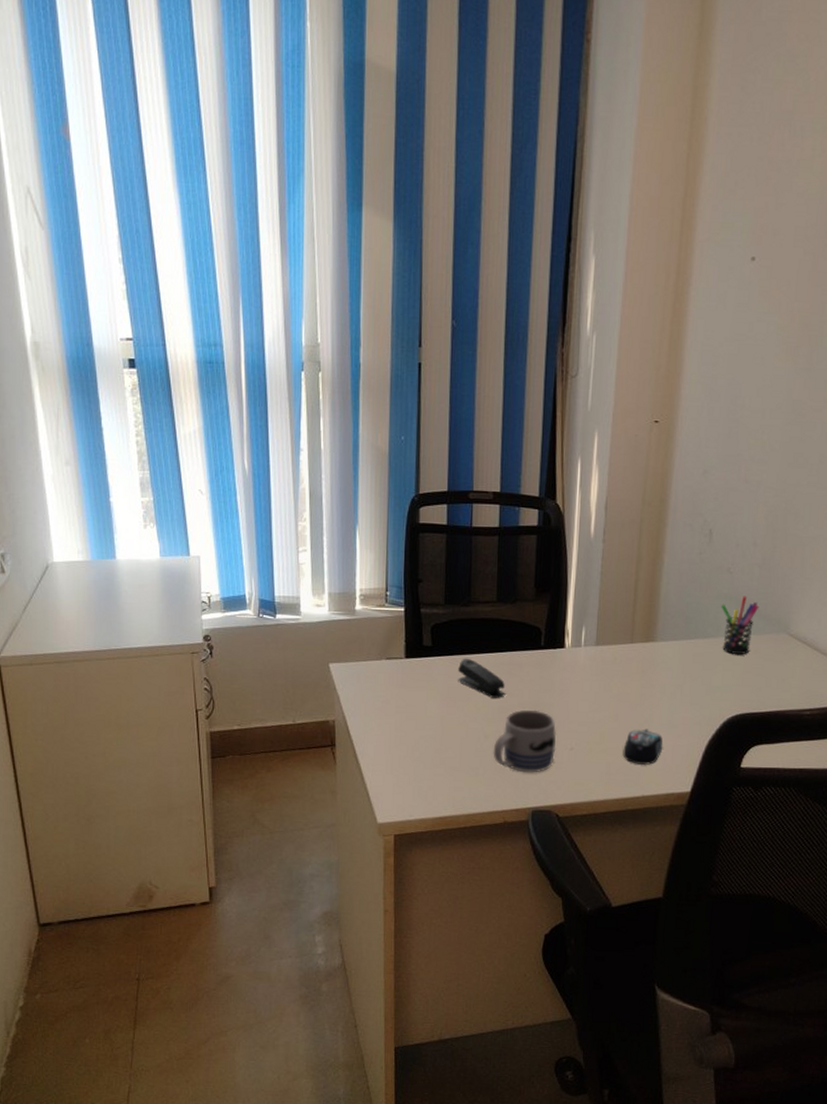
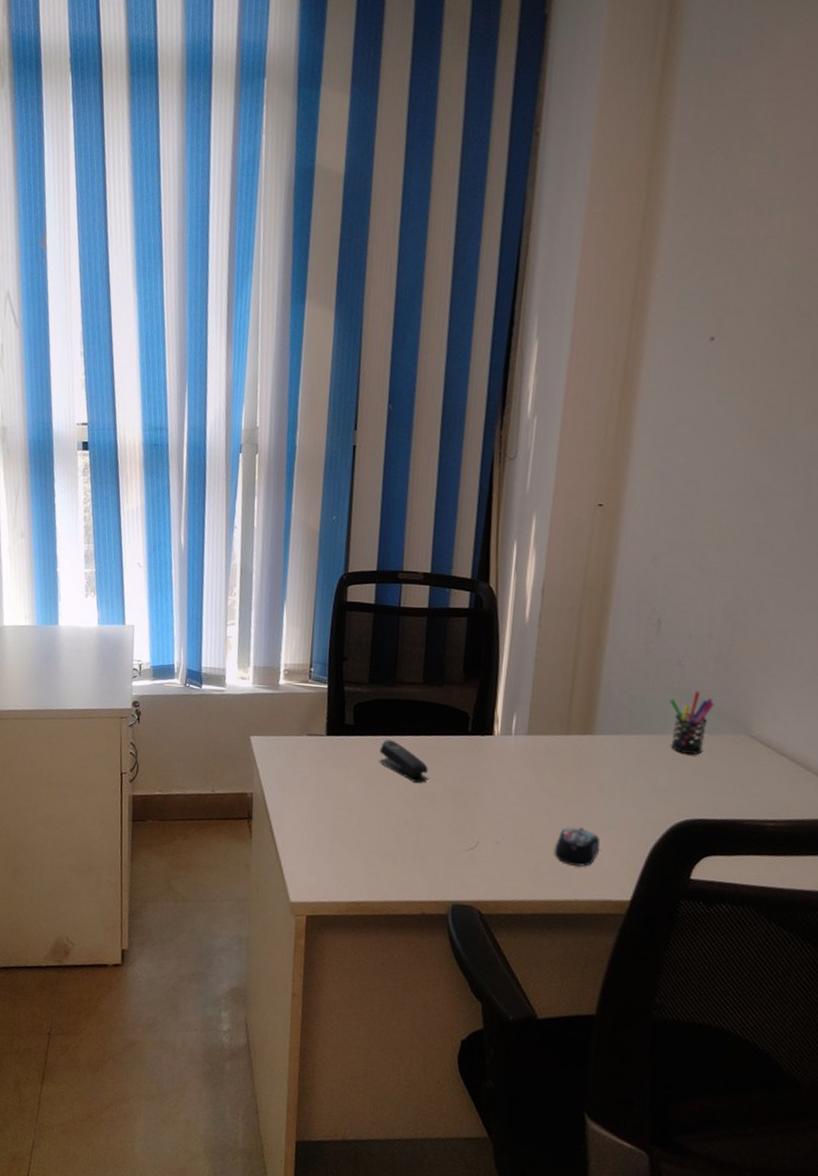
mug: present [493,709,557,773] -> none [412,796,482,865]

